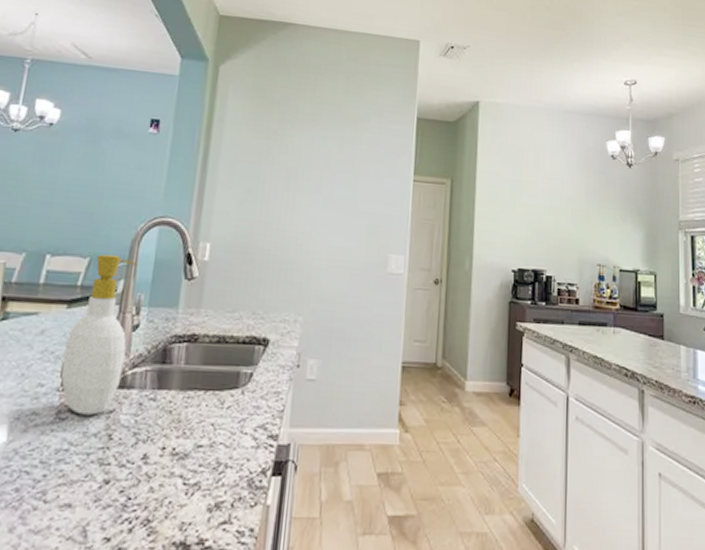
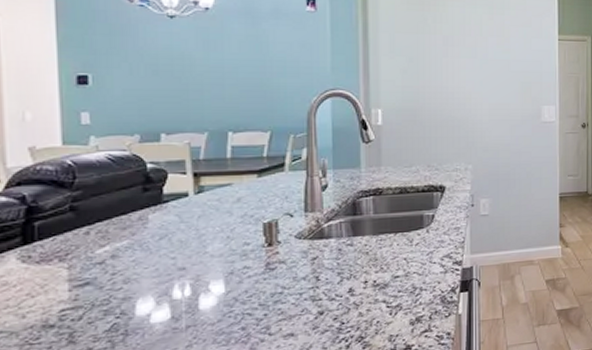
soap bottle: present [61,254,137,416] -> none [262,128,319,264]

